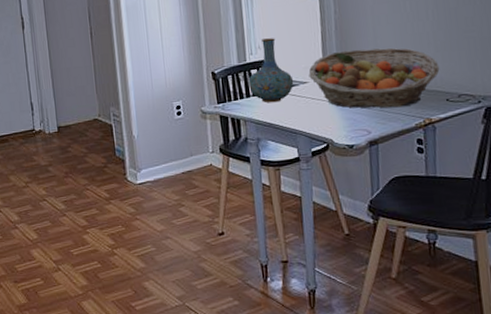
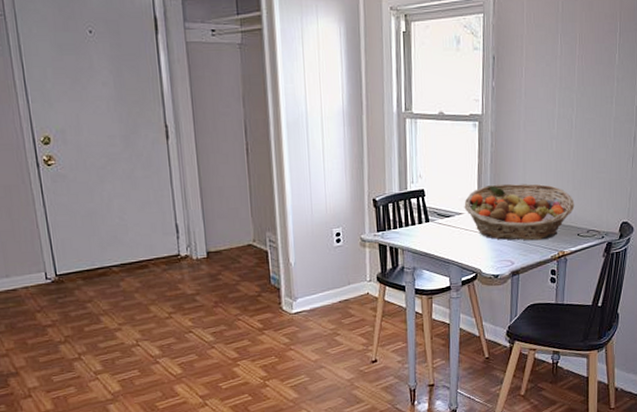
vase: present [248,38,294,103] -> none [408,167,450,233]

